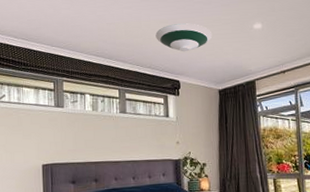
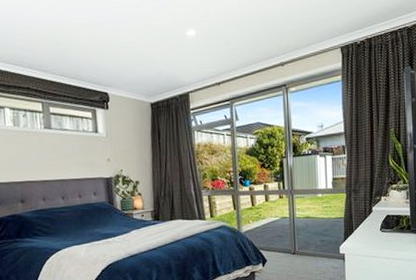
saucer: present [155,23,213,52] -> none [80,28,143,61]

